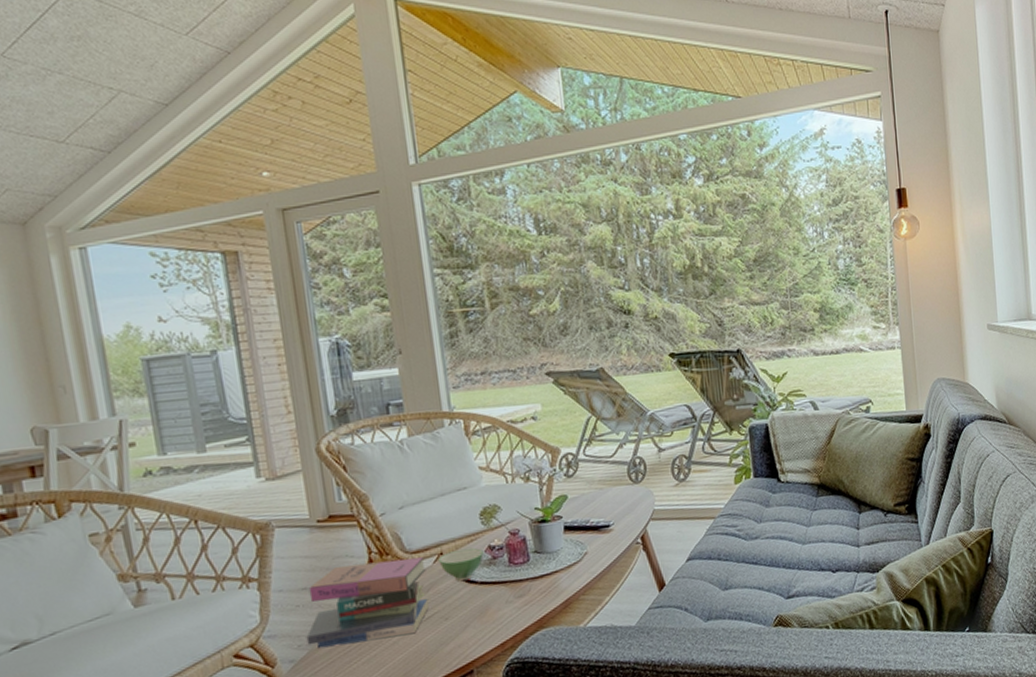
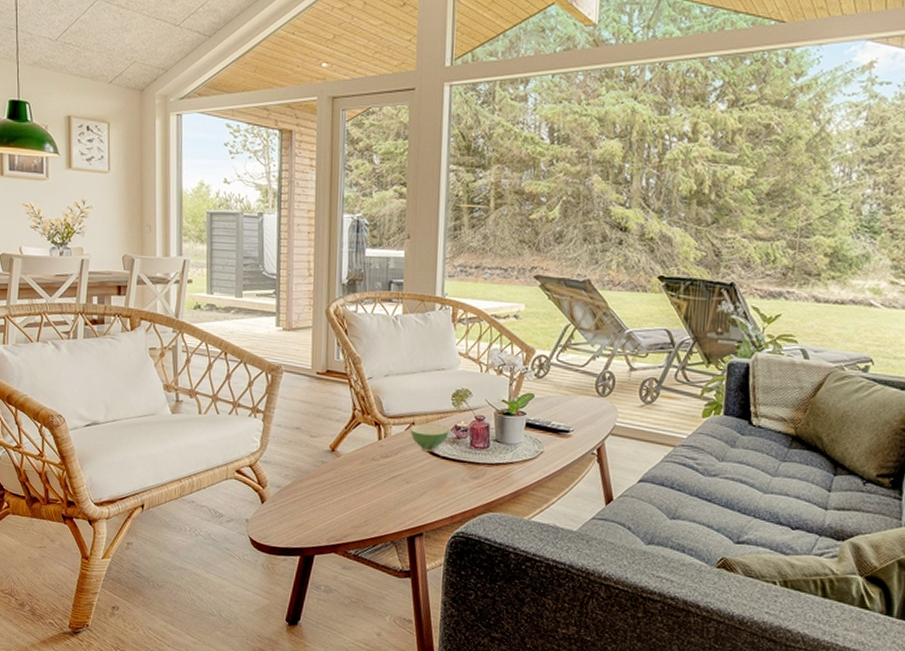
books: present [306,557,429,649] -> none [292,416,399,489]

